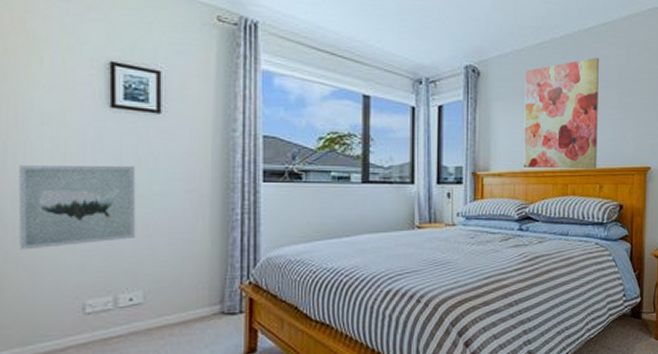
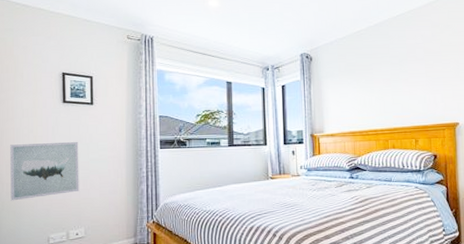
wall art: present [523,57,599,170] -> none [347,38,412,128]

